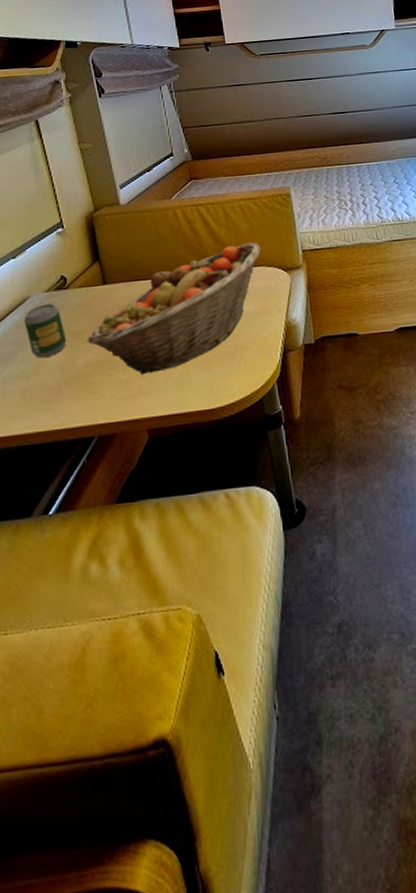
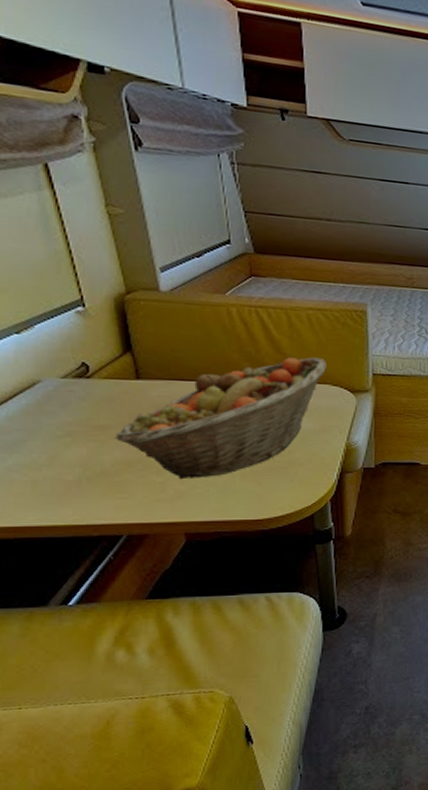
soda can: present [24,303,67,359] -> none [34,391,89,450]

